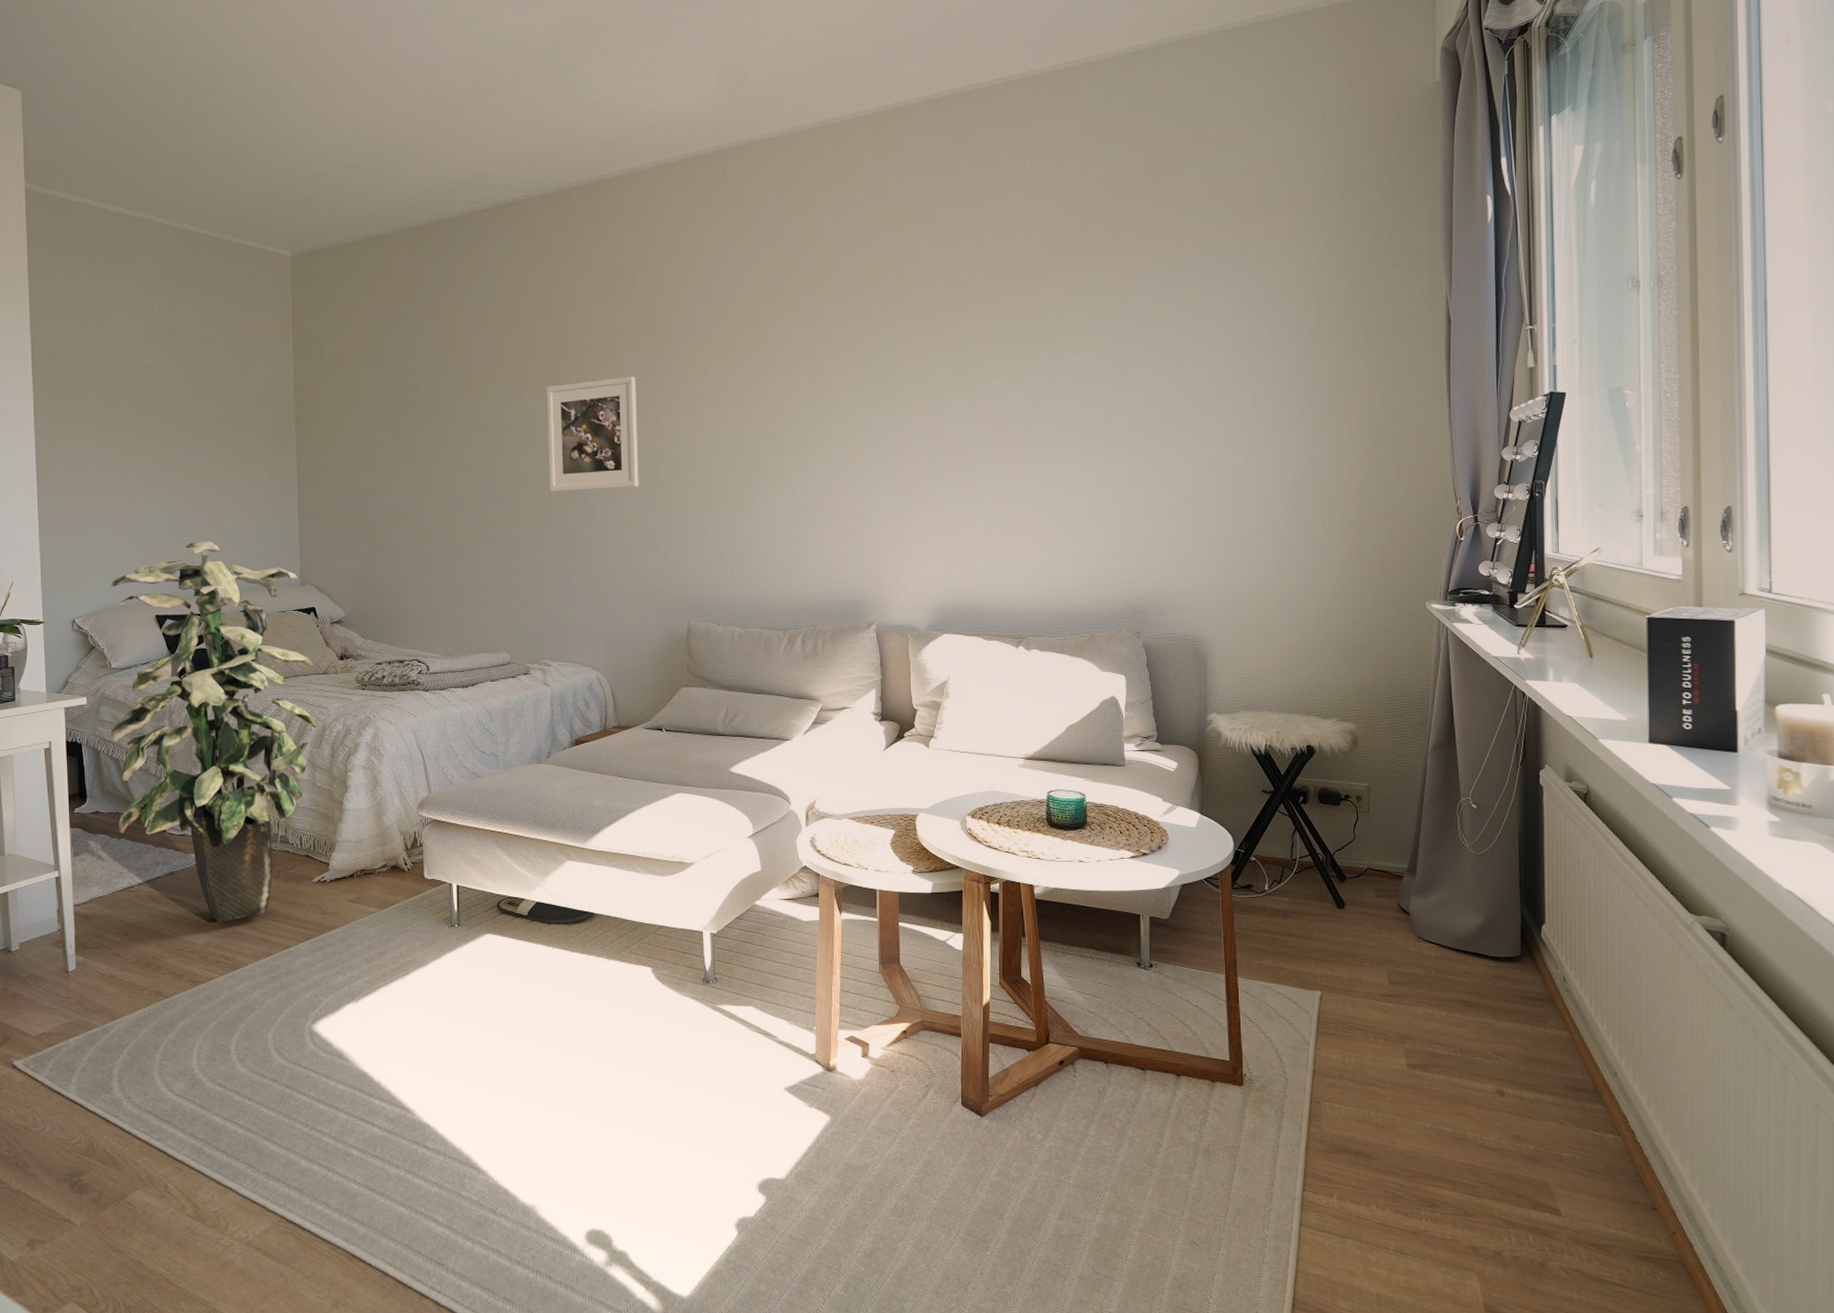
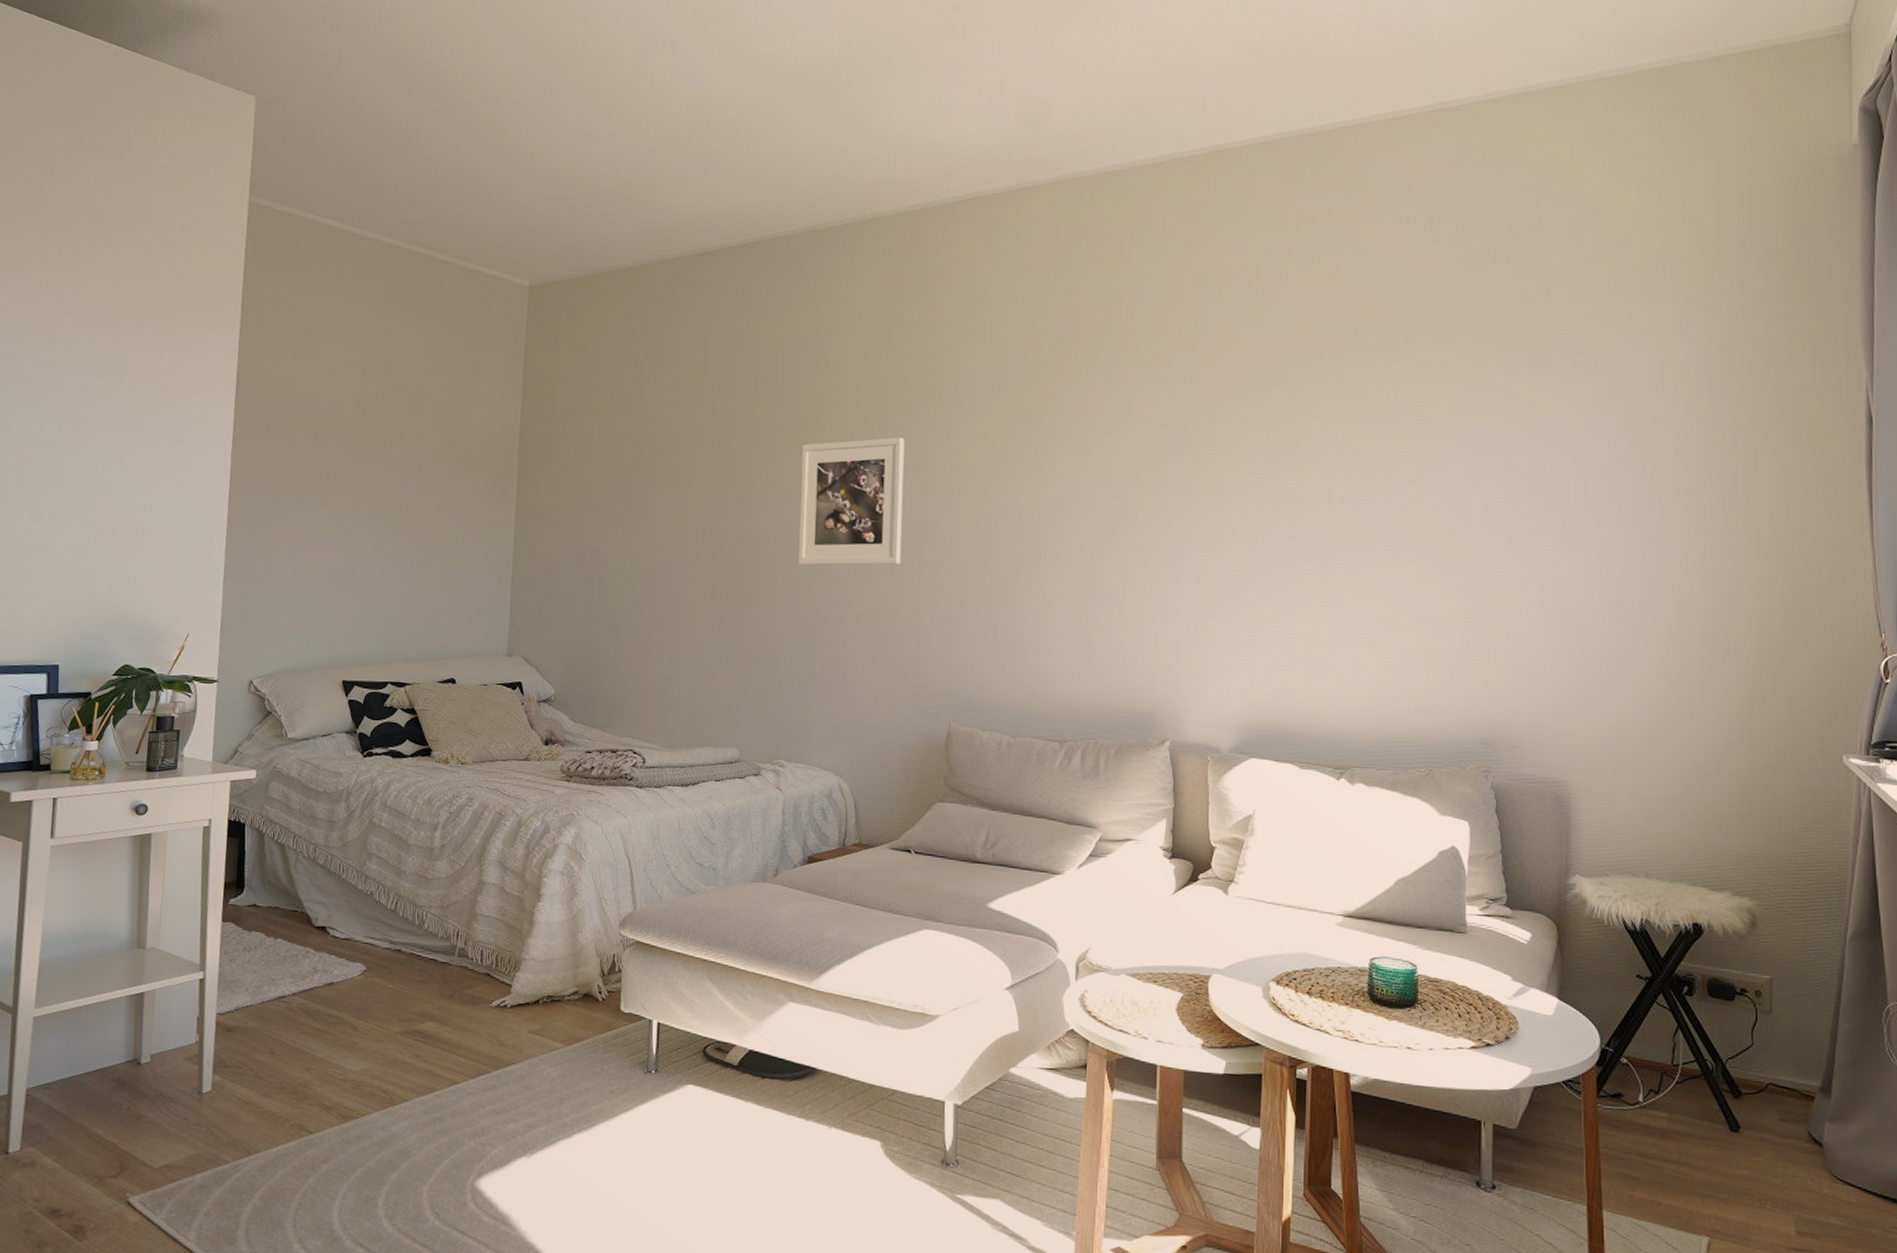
indoor plant: present [110,541,319,922] -> none [275,598,515,1047]

